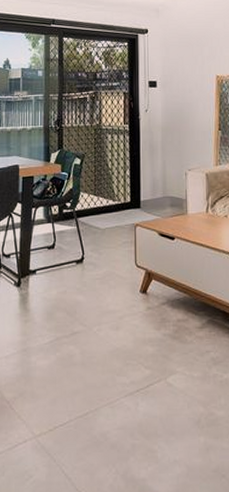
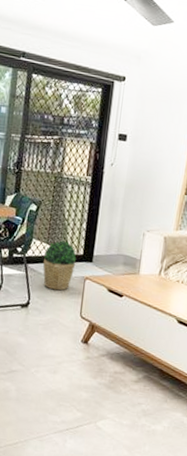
potted plant: none [93,190,125,241] -> present [43,240,77,291]

